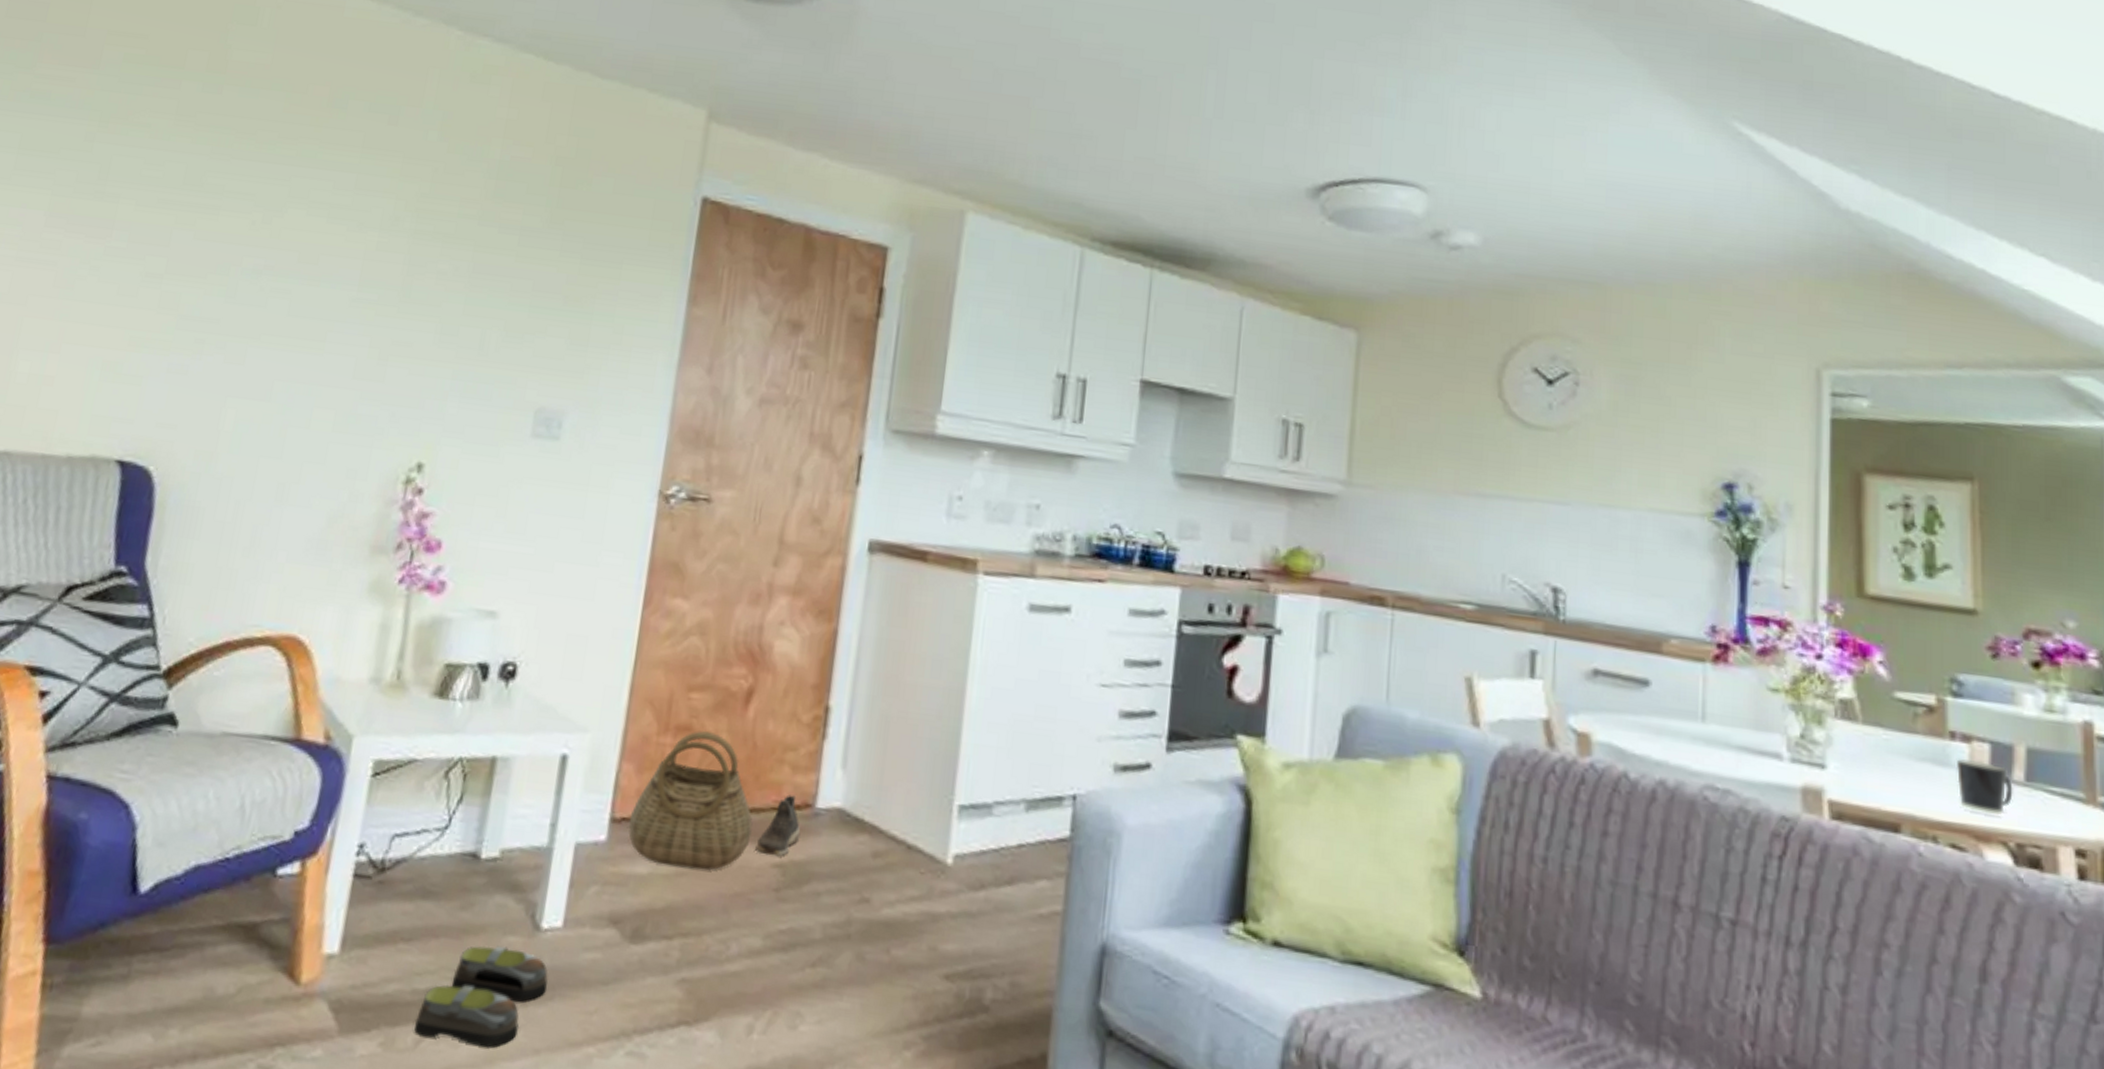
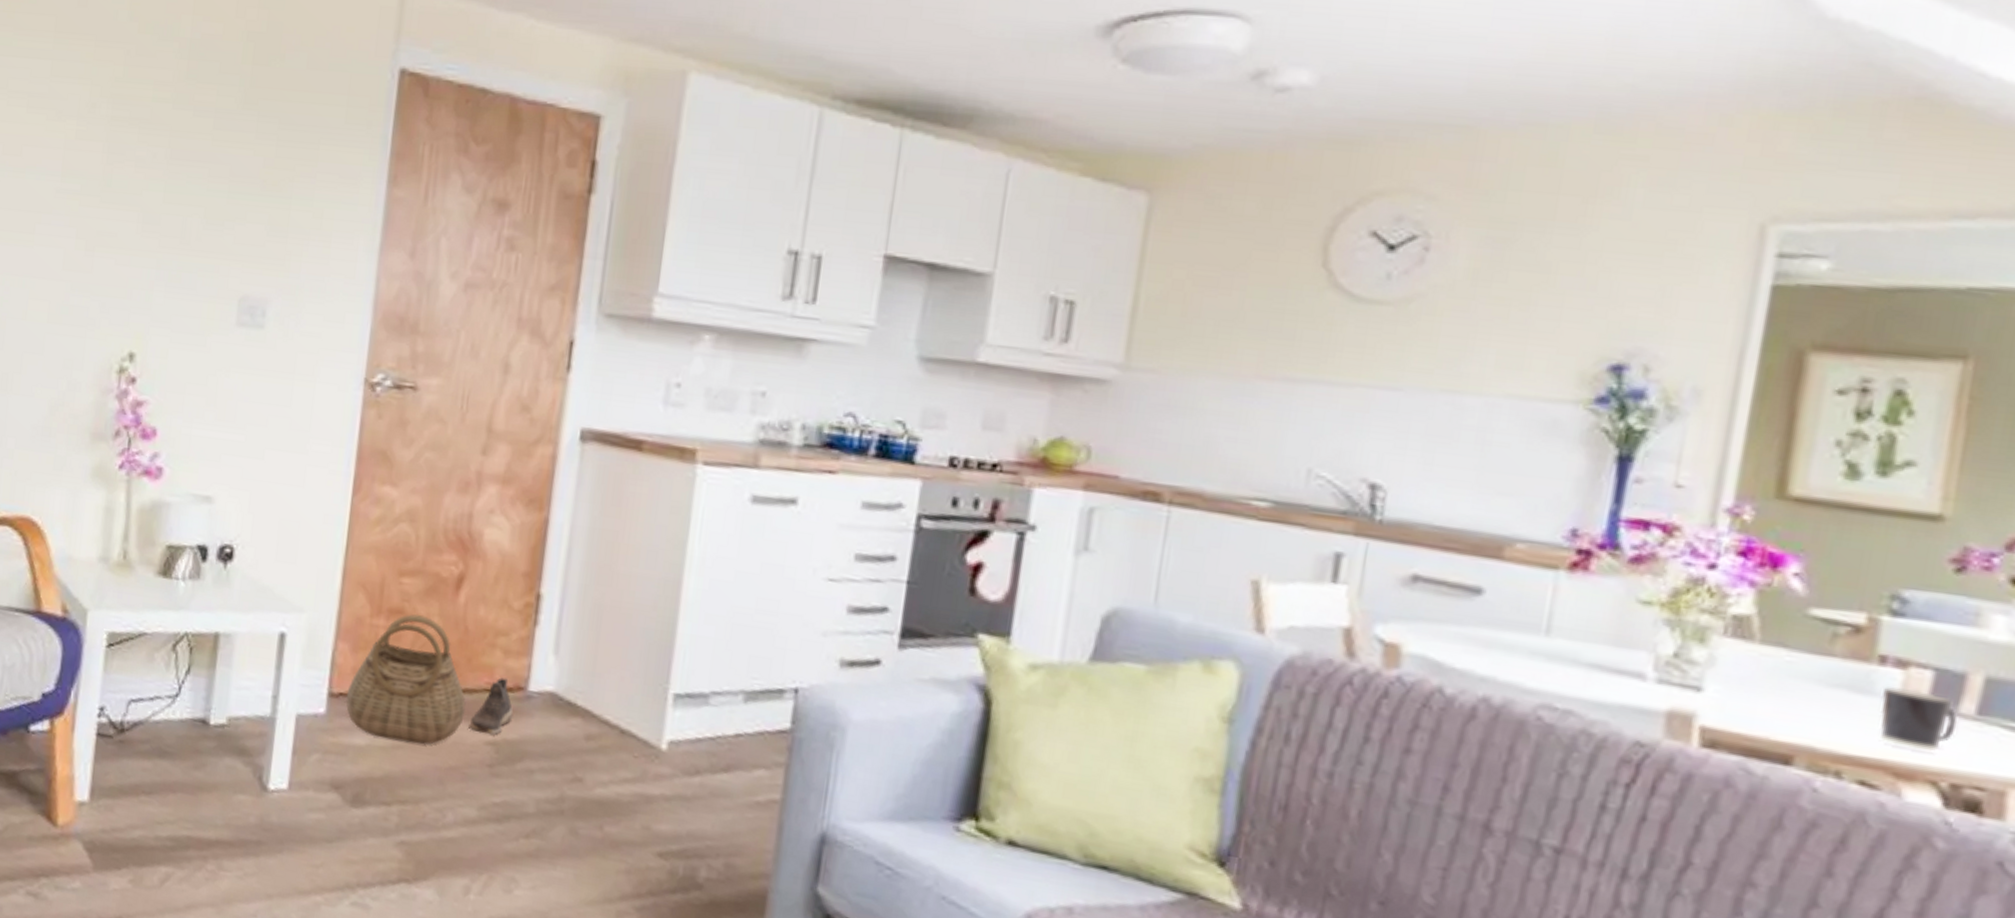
slippers: present [414,945,548,1048] -> none [159,801,277,891]

